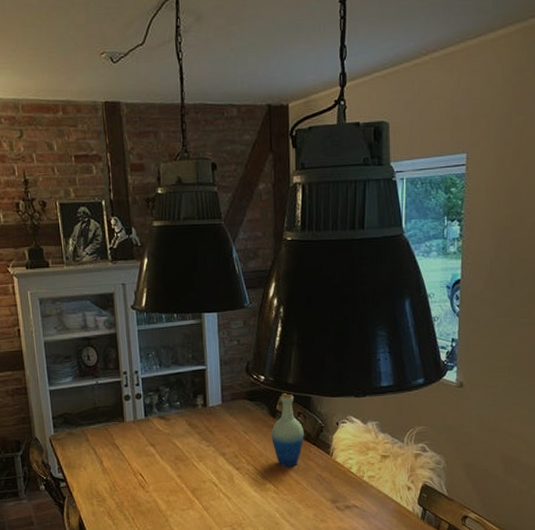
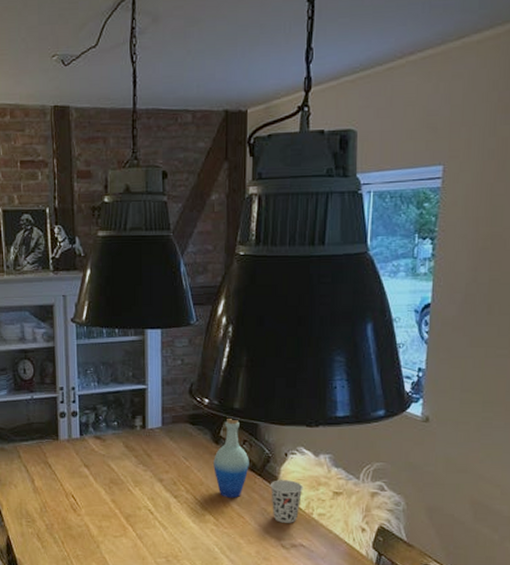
cup: none [325,447,354,487] -> present [271,480,303,523]

